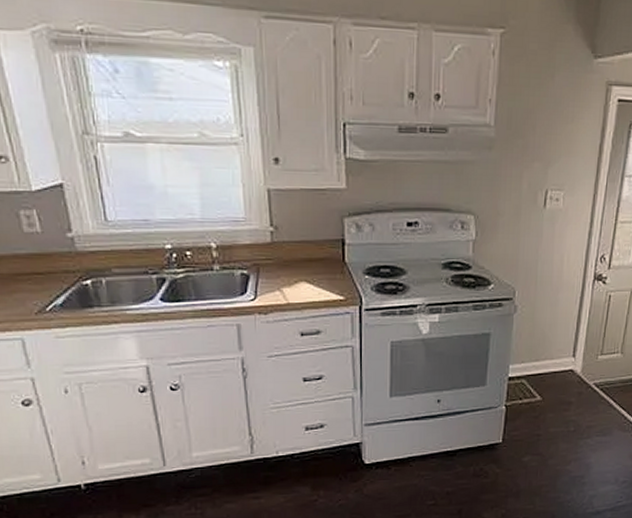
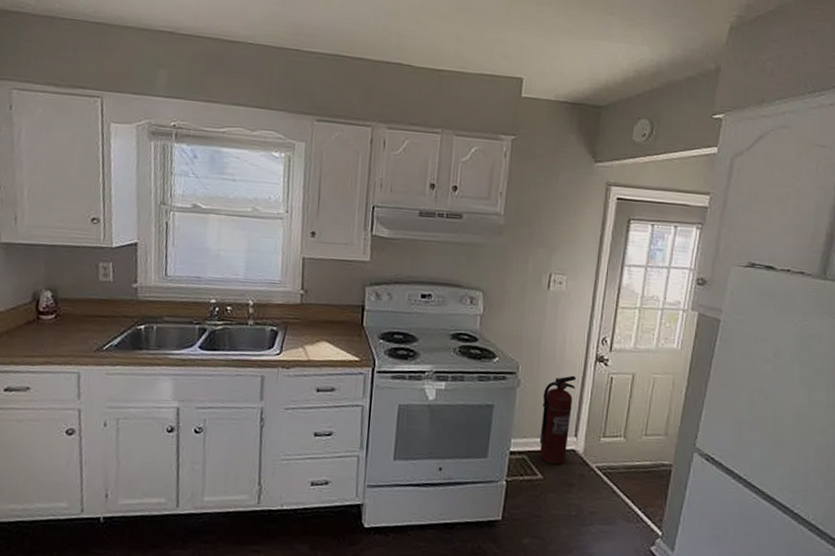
fire extinguisher: none [538,296,574,386] -> present [539,375,576,465]

